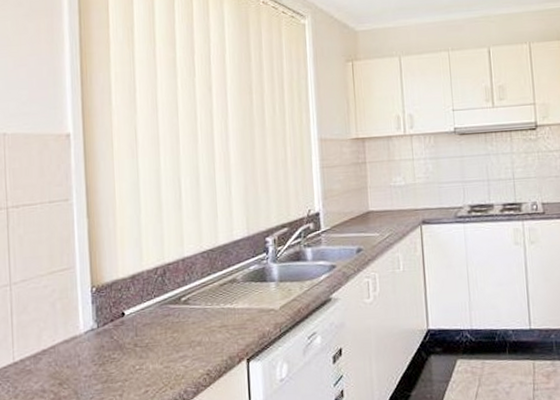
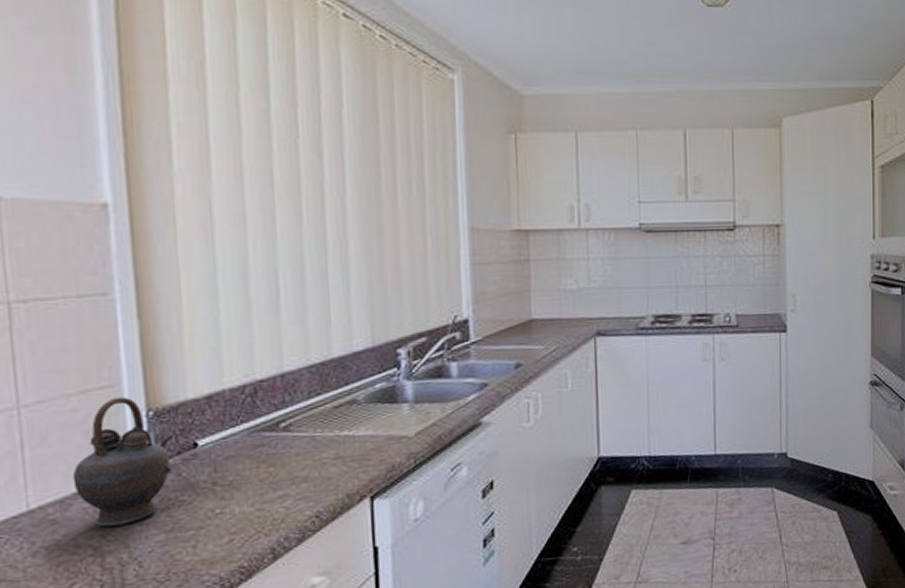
teapot: none [42,276,108,377] -> present [72,397,173,527]

